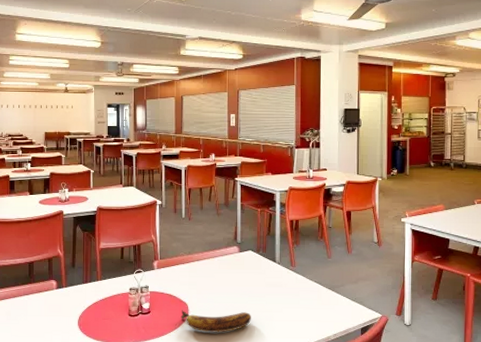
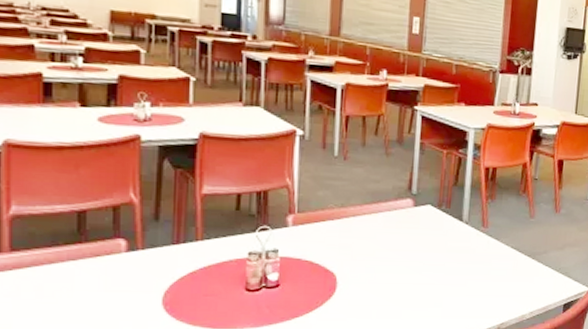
banana: present [181,310,251,333] -> none [325,282,425,312]

